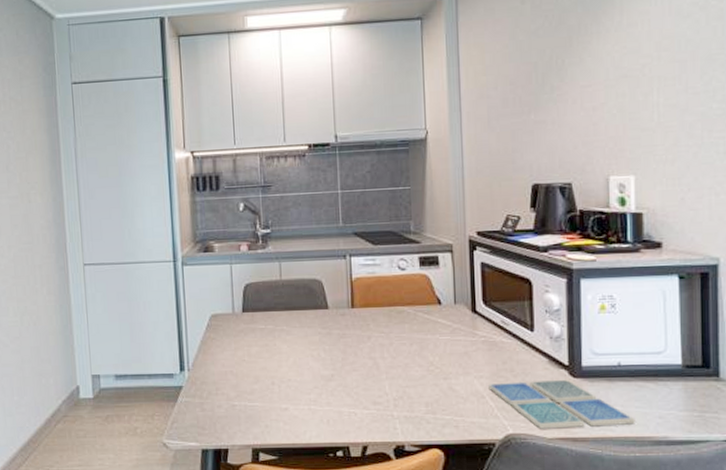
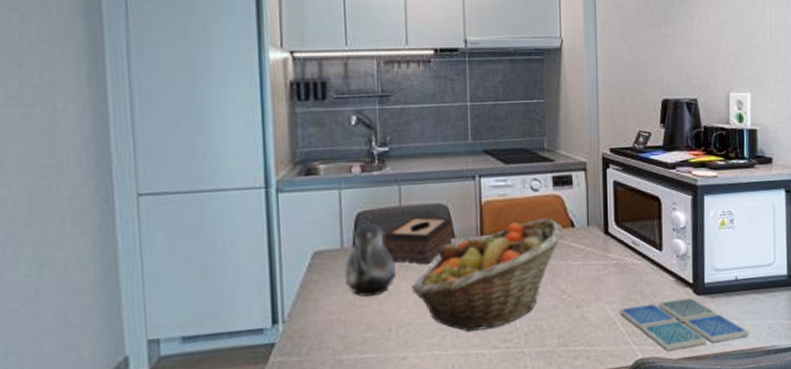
teapot: none [235,286,277,355] -> present [344,215,395,297]
tissue box: none [267,288,327,331] -> present [384,215,453,265]
fruit basket: none [291,295,431,392] -> present [411,218,564,332]

